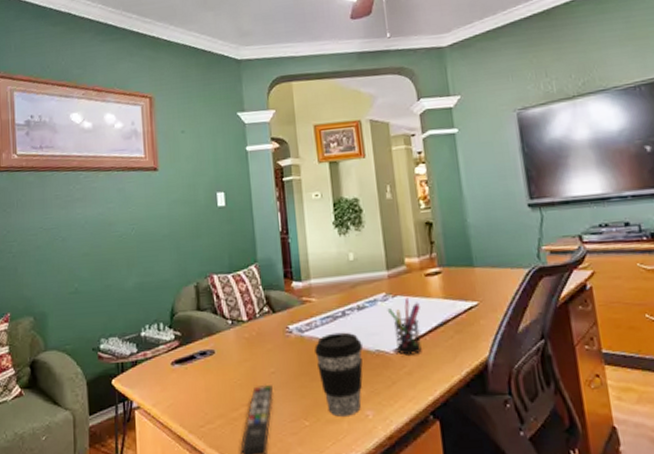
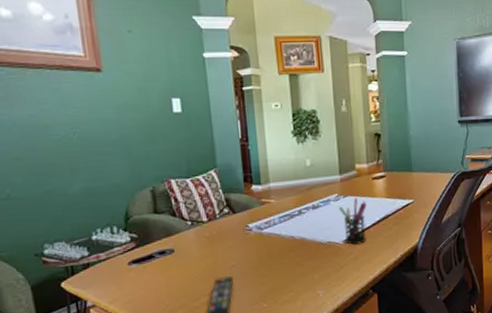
coffee cup: present [315,332,363,417] -> none [273,228,316,298]

